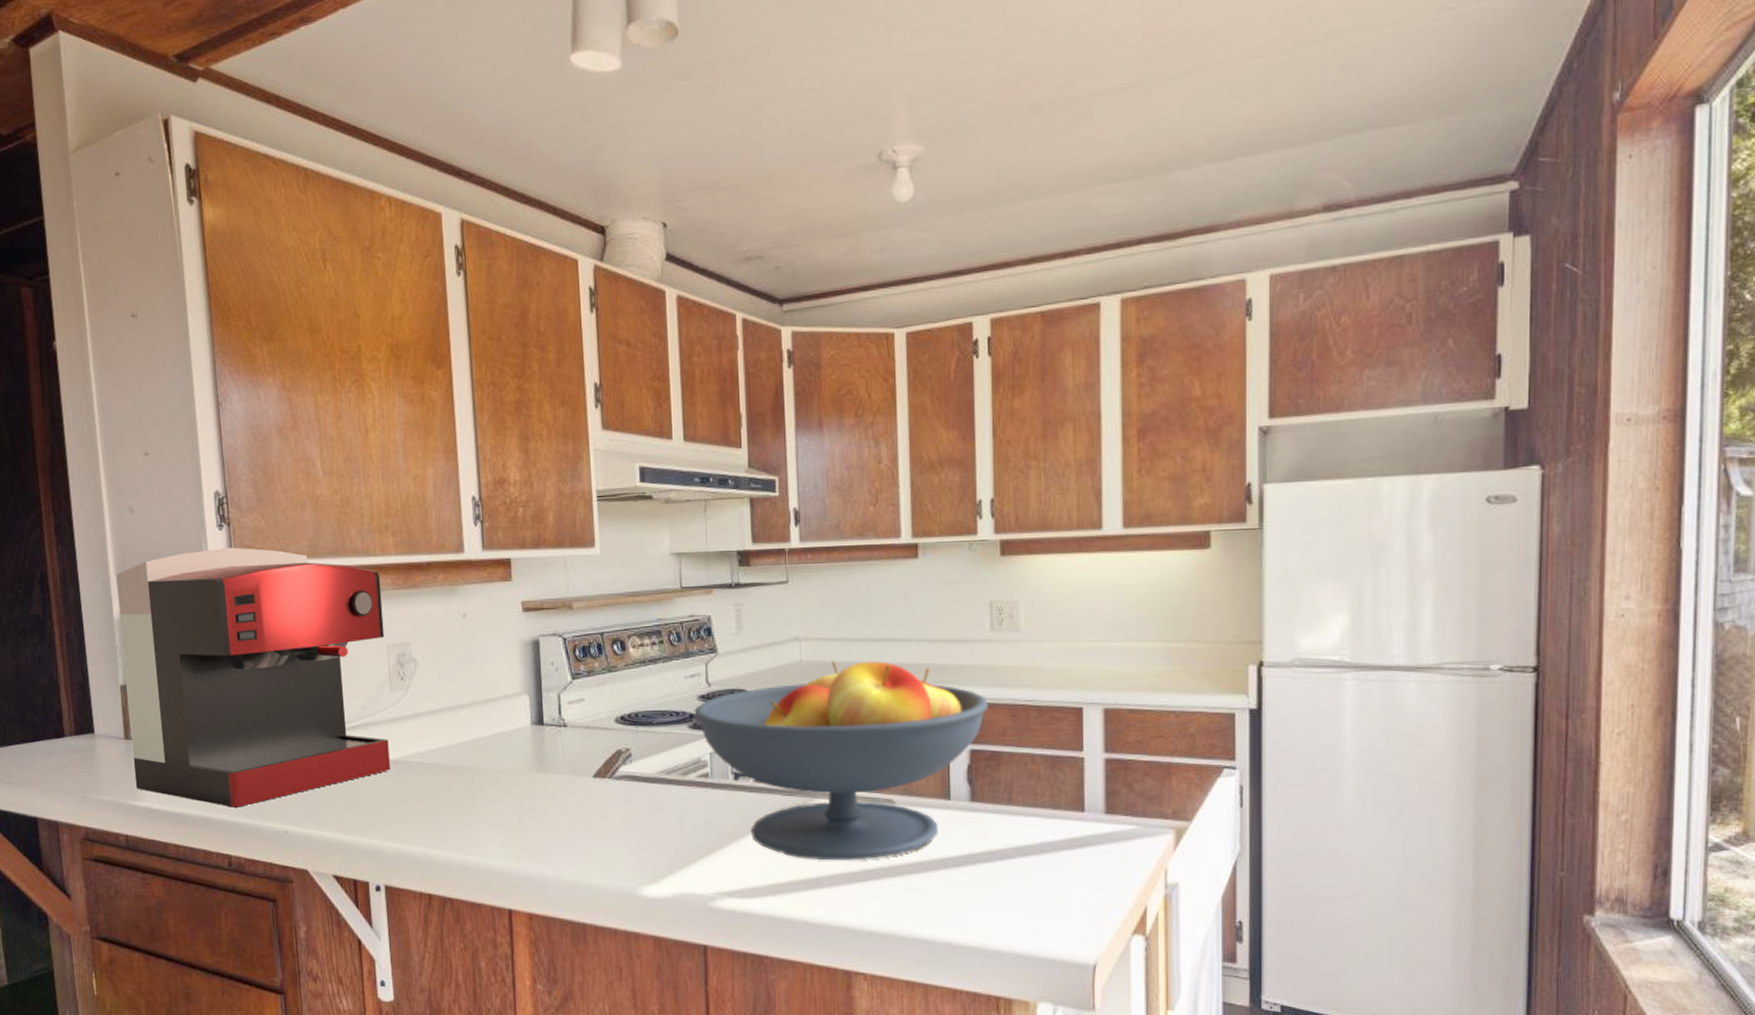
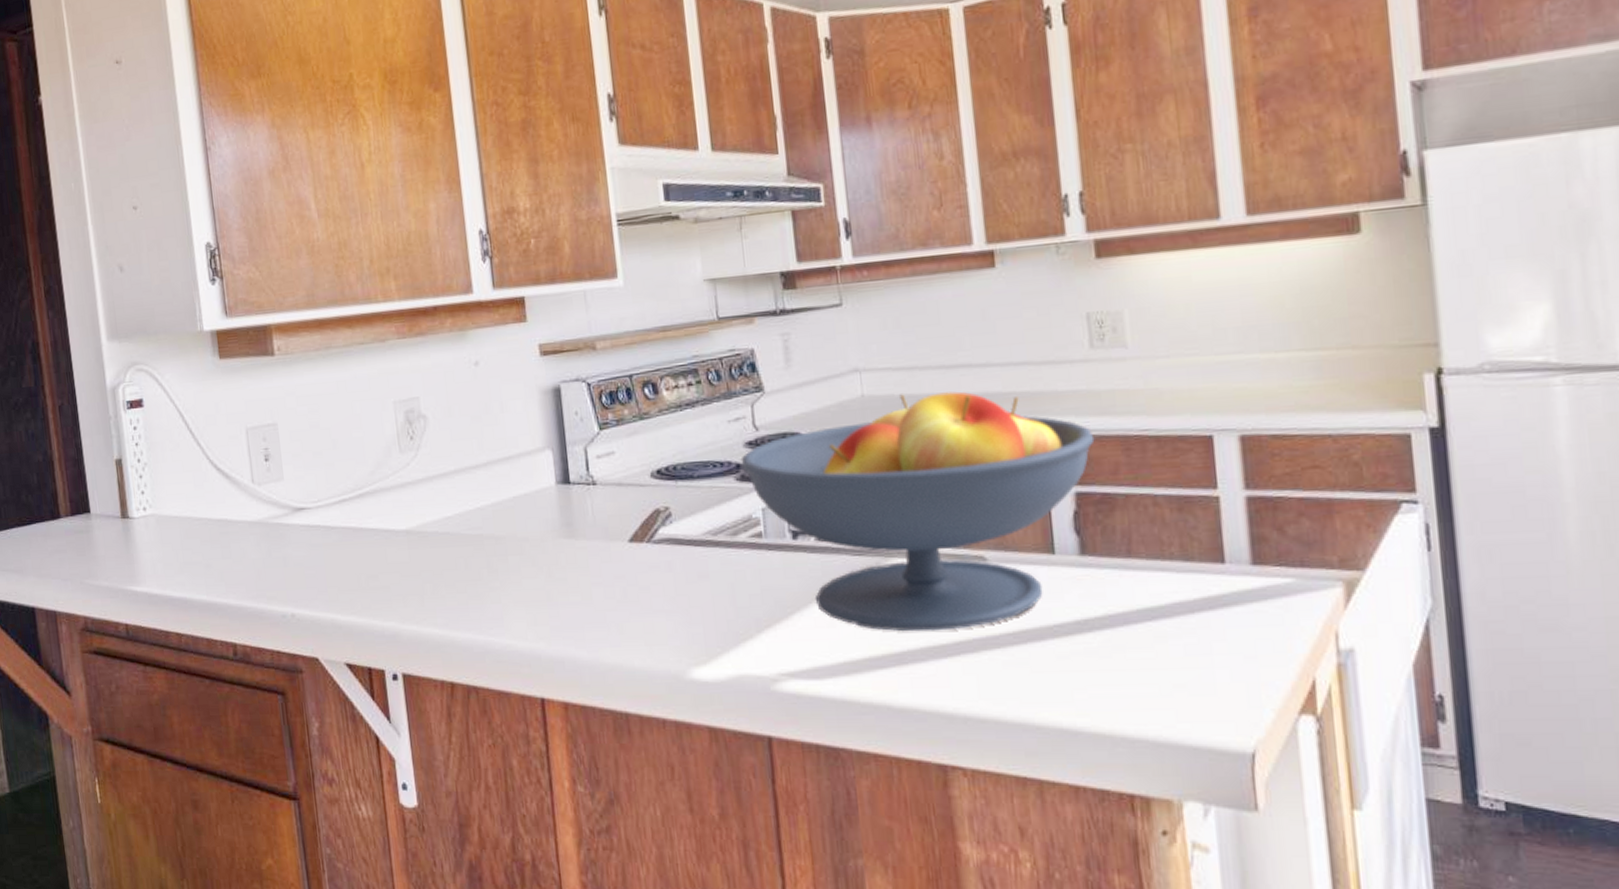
coffee maker: present [116,547,390,807] -> none [108,302,403,590]

